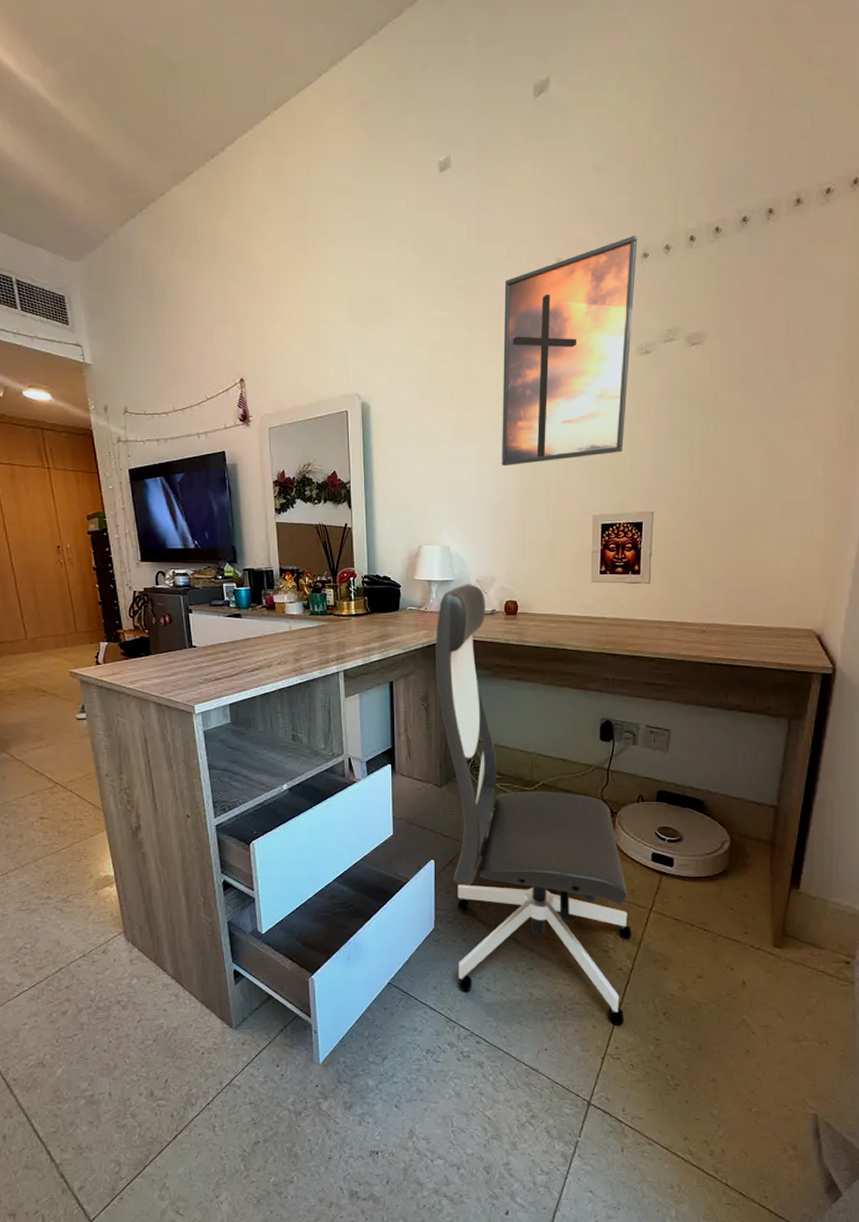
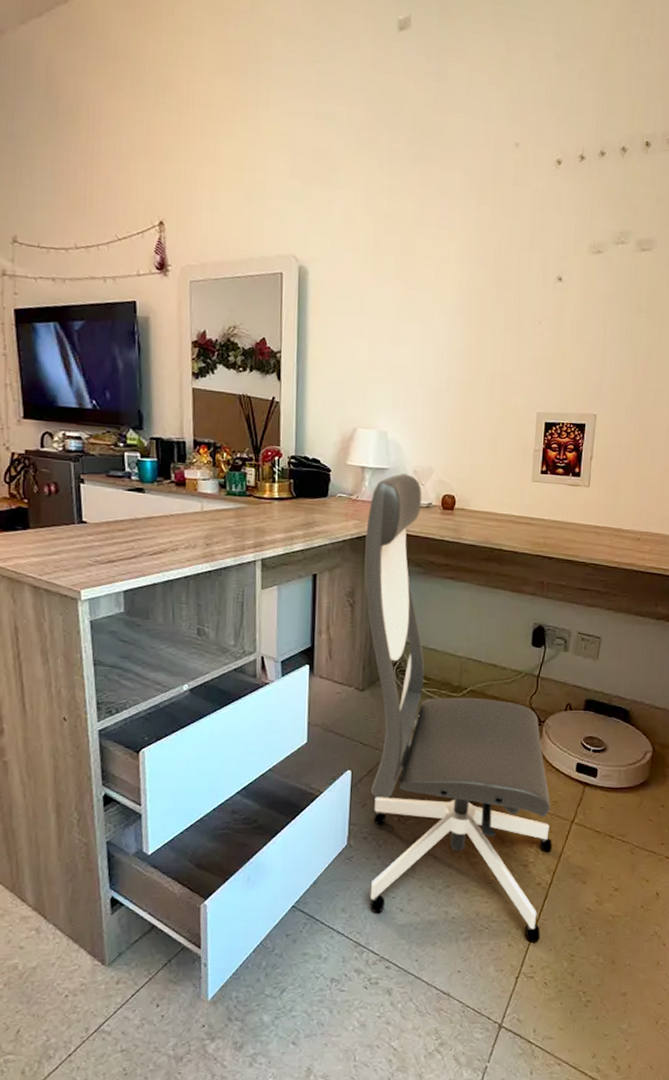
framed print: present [502,235,637,467] -> none [447,131,595,353]

